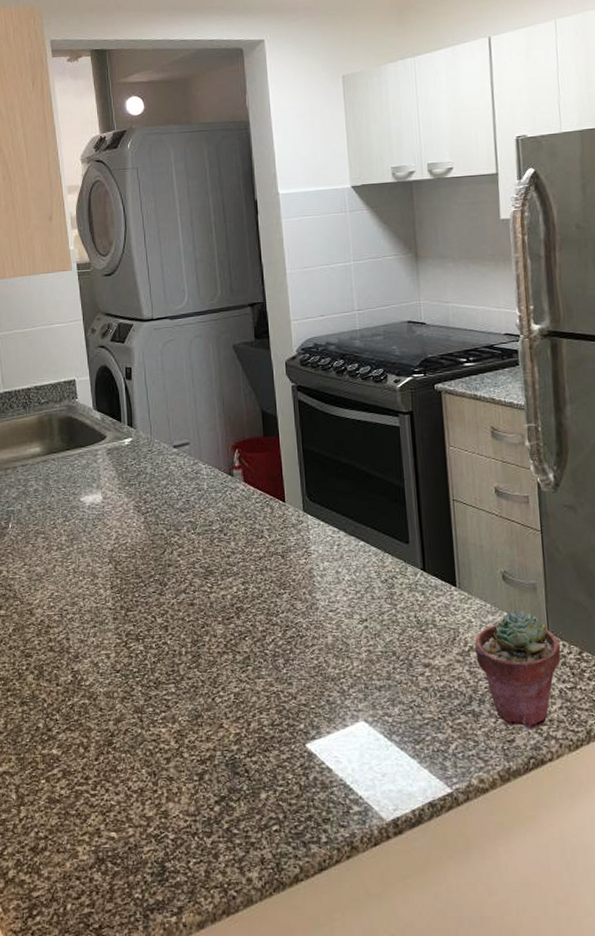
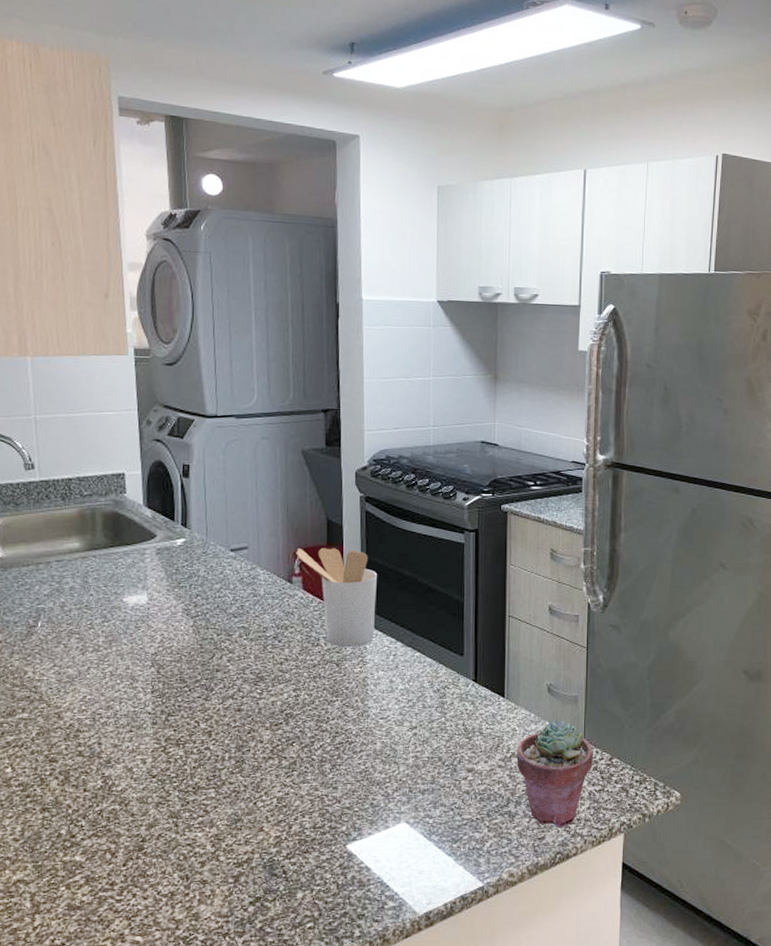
utensil holder: none [234,439,317,539] -> present [296,548,377,648]

